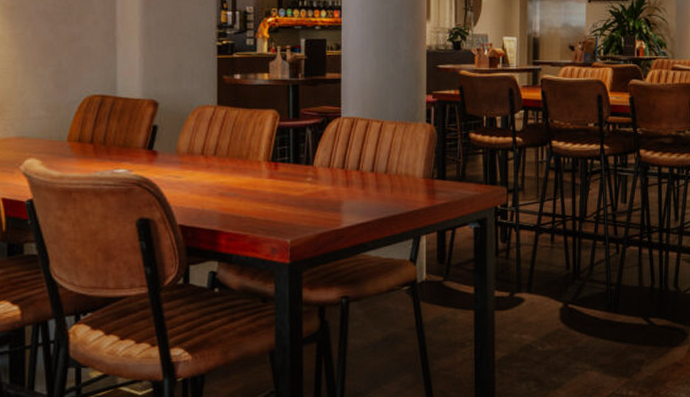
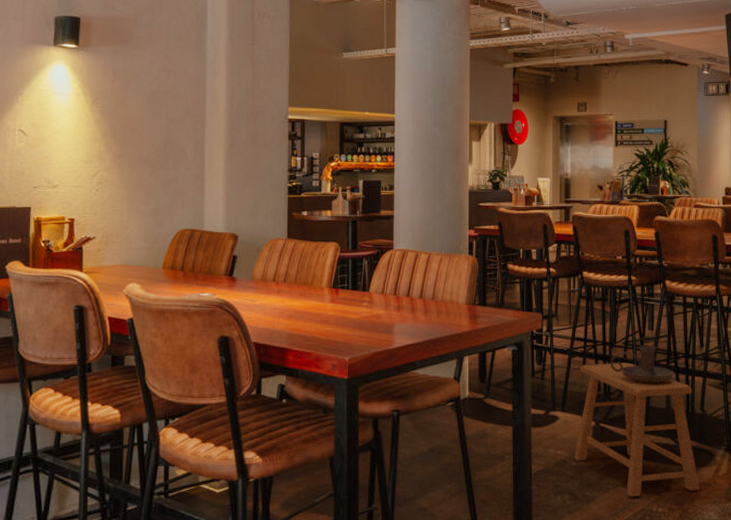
stool: none [541,239,672,381] -> present [574,363,700,497]
candle holder: none [580,218,648,259] -> present [610,344,674,382]

